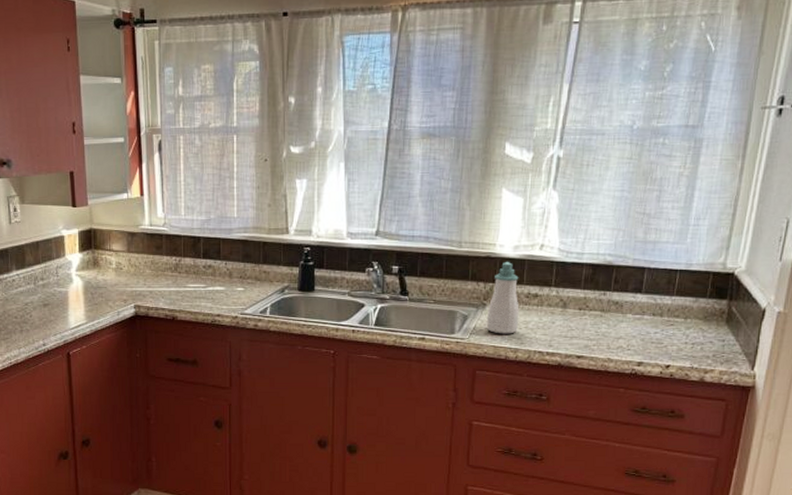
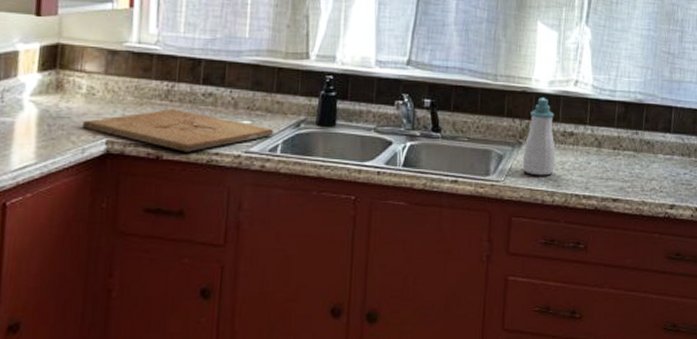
cutting board: none [116,279,263,314] -> present [83,109,274,152]

